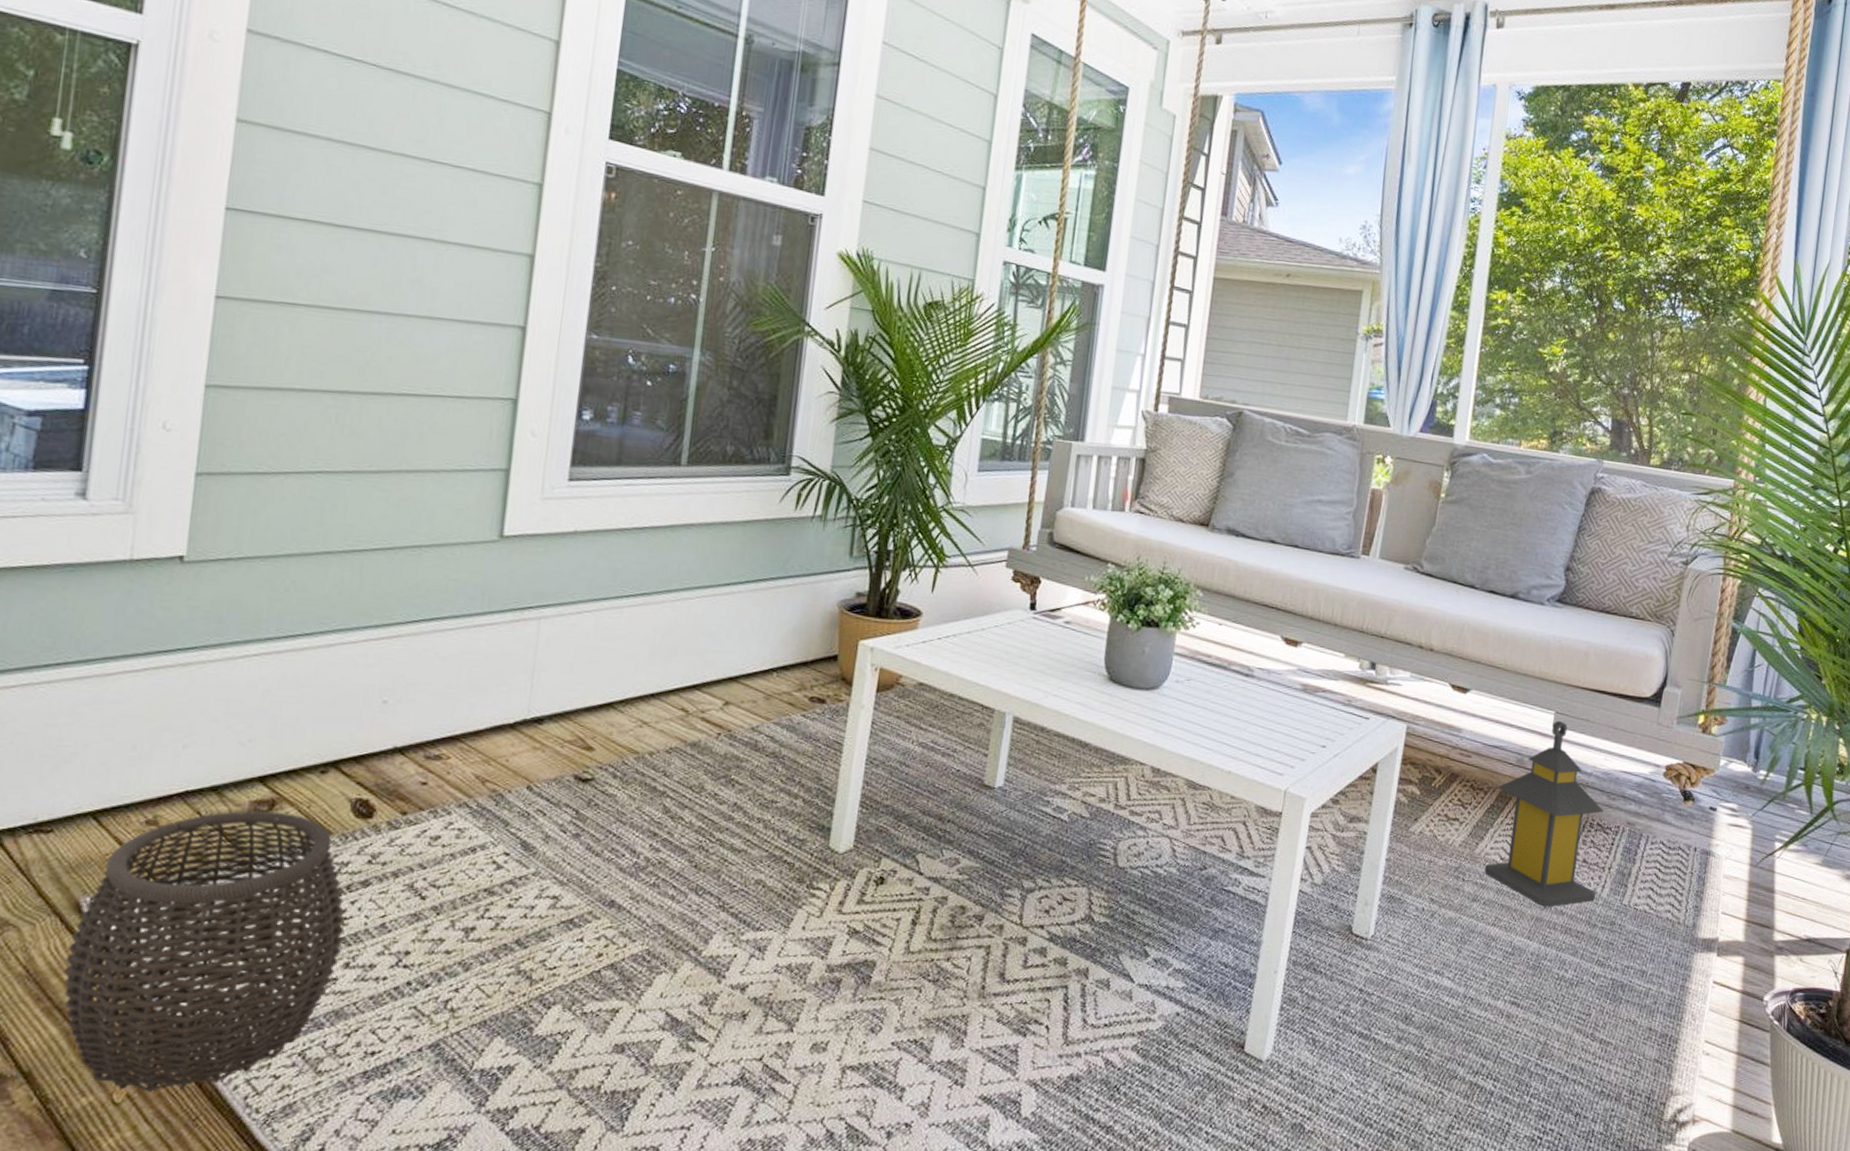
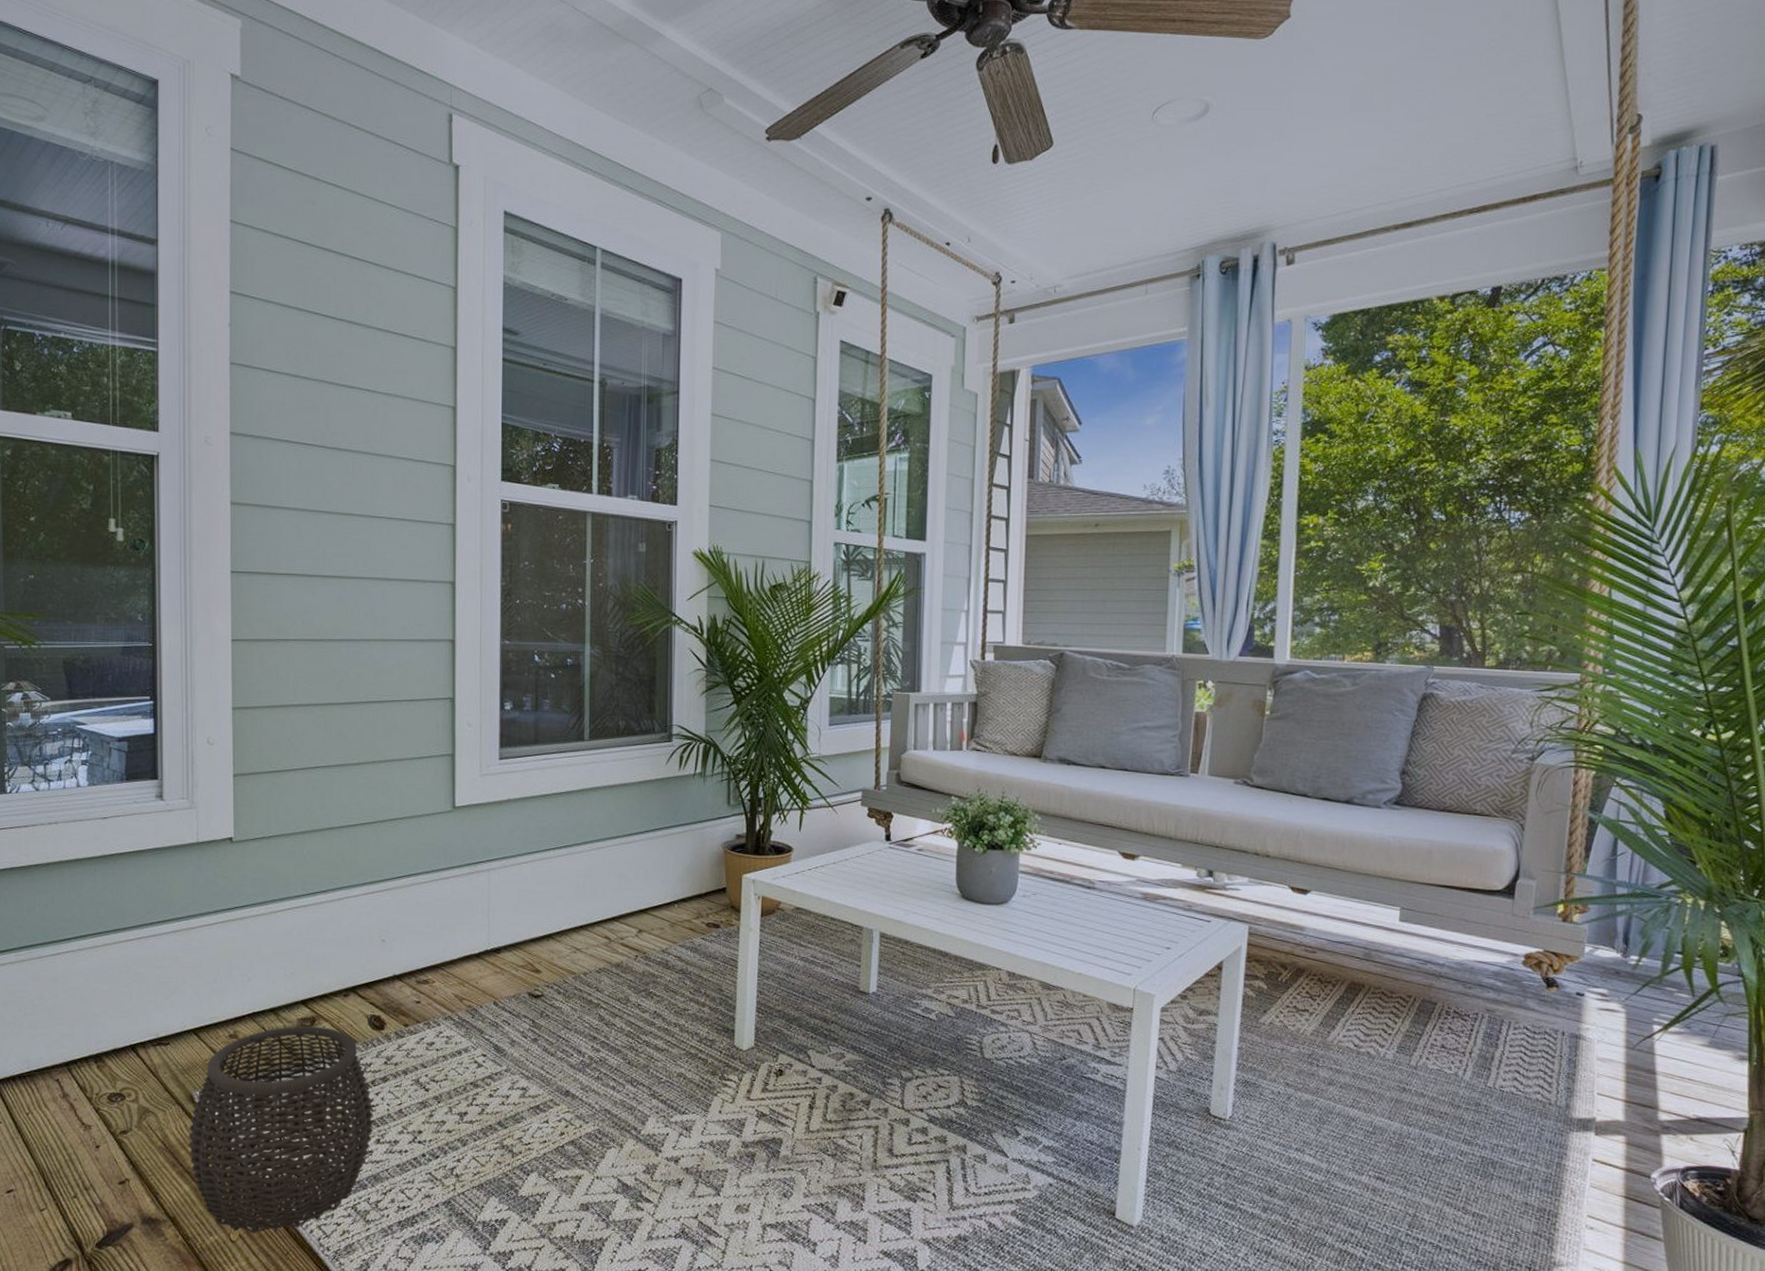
lantern: present [1484,720,1604,907] -> none [1338,916,1460,1090]

